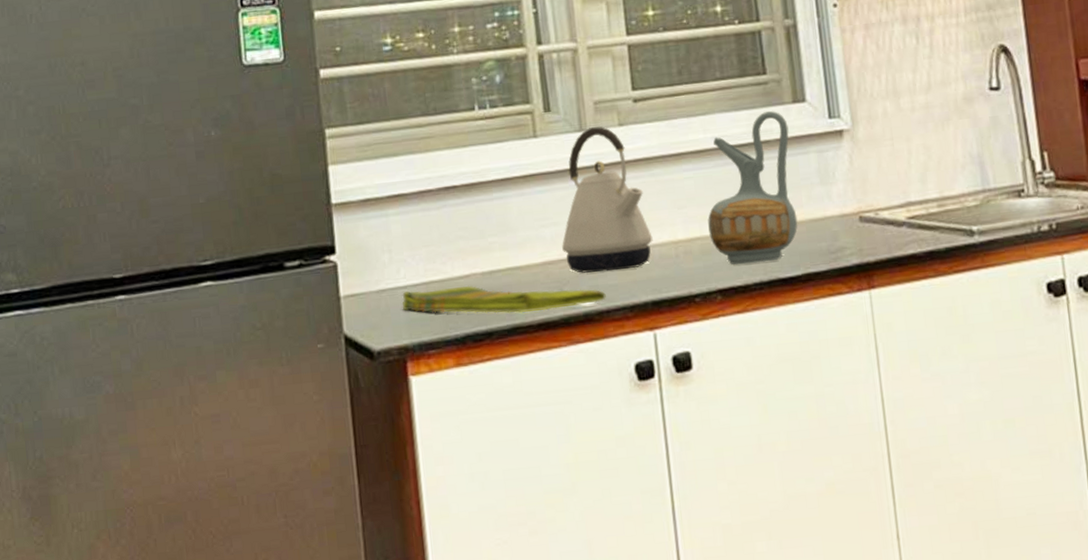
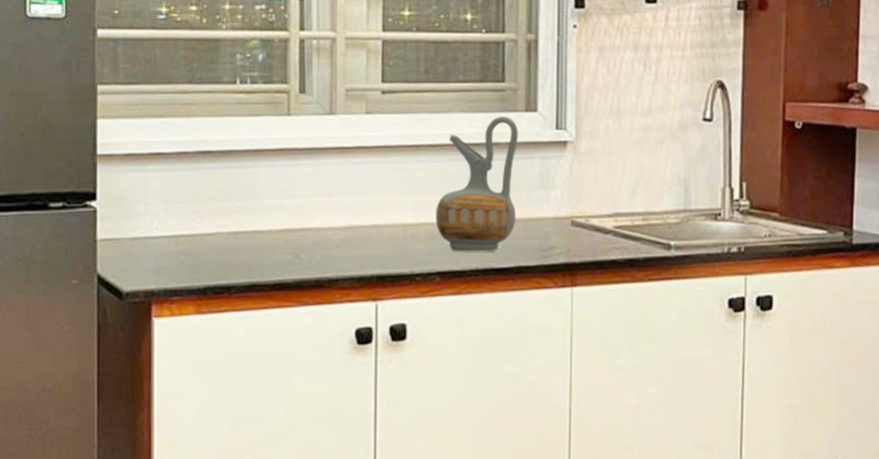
dish towel: present [402,285,606,313] -> none [152,242,337,273]
kettle: present [562,126,653,273] -> none [302,112,385,245]

